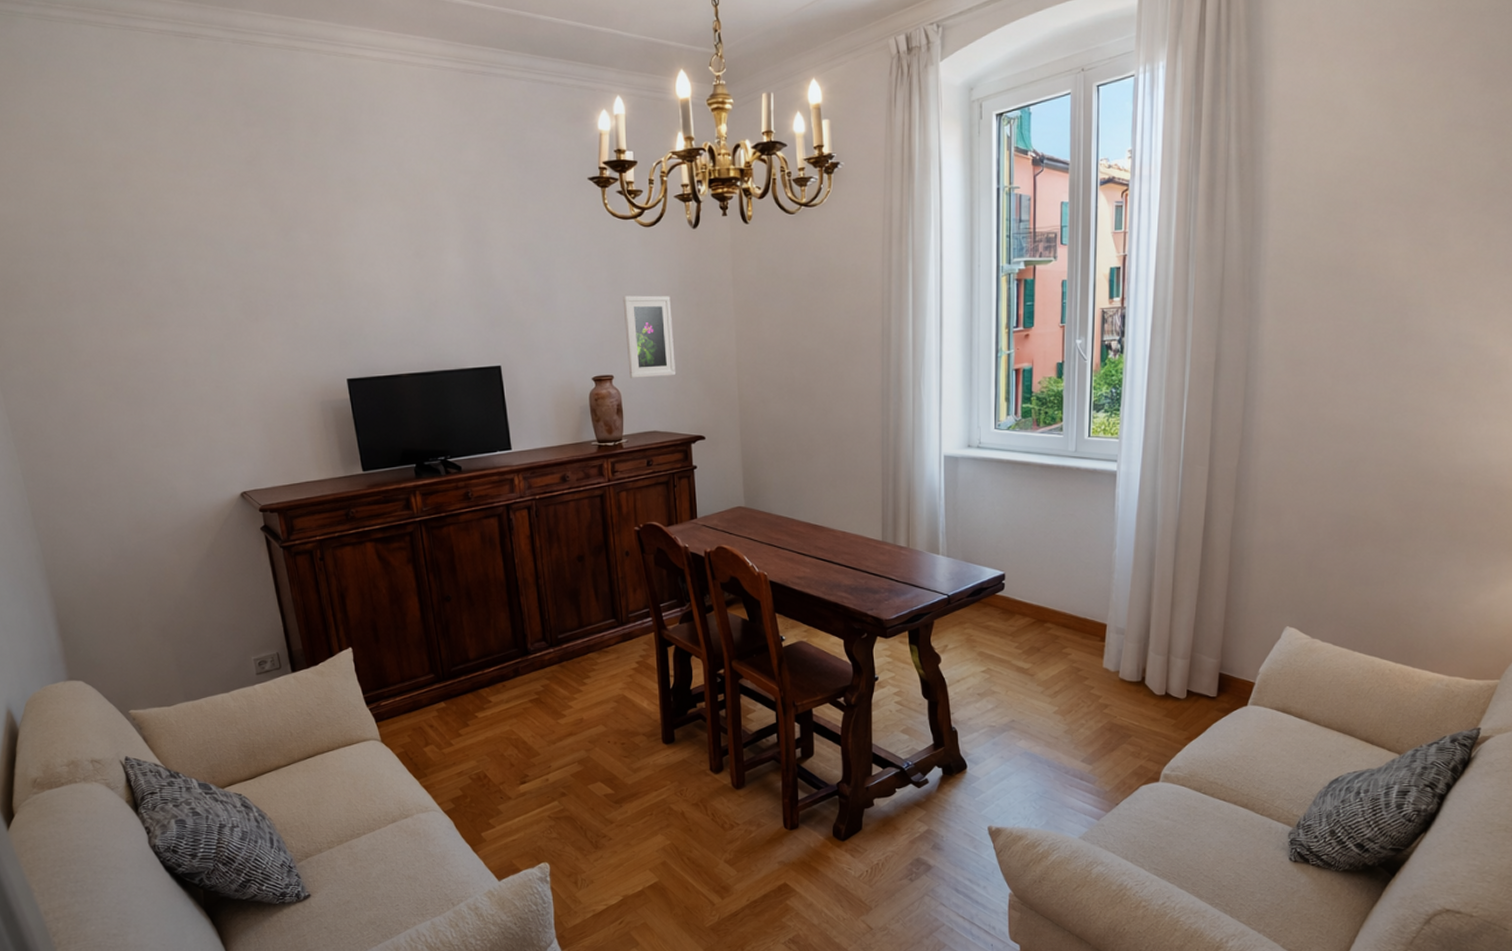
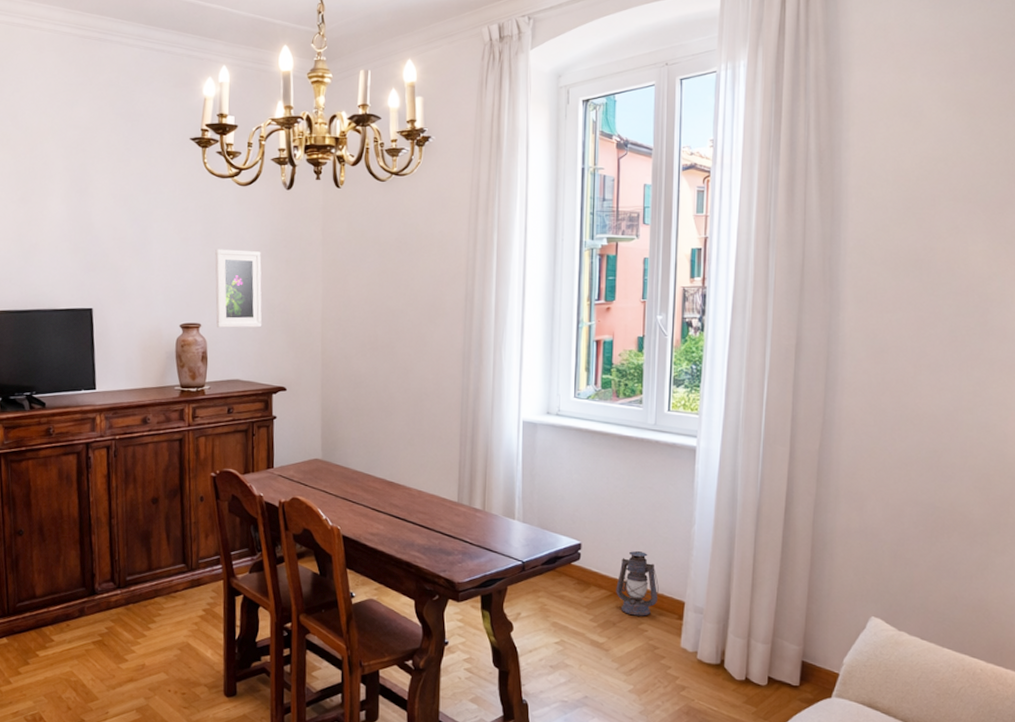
lantern: none [1040,578,1081,641] -> present [616,551,659,616]

